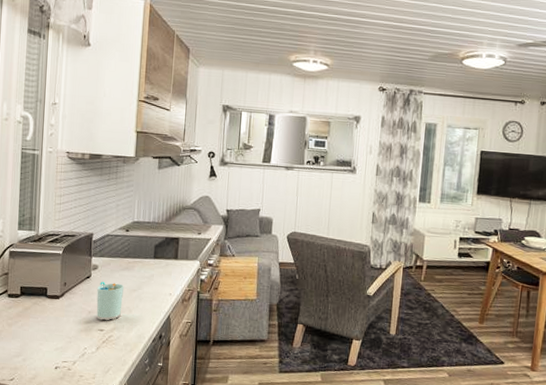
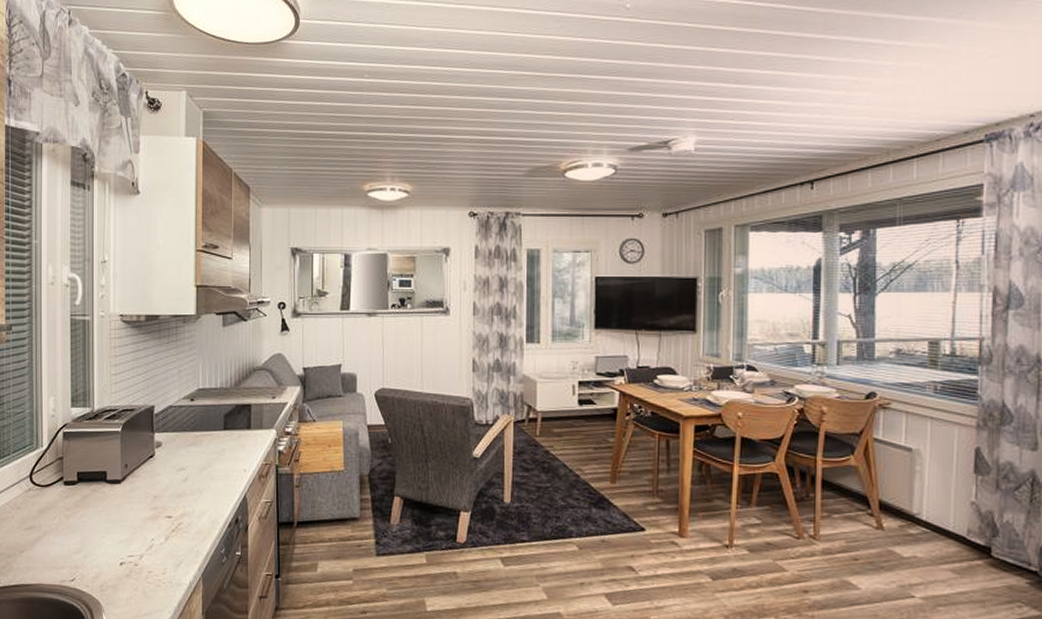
cup: present [96,282,124,321] -> none [162,461,192,506]

